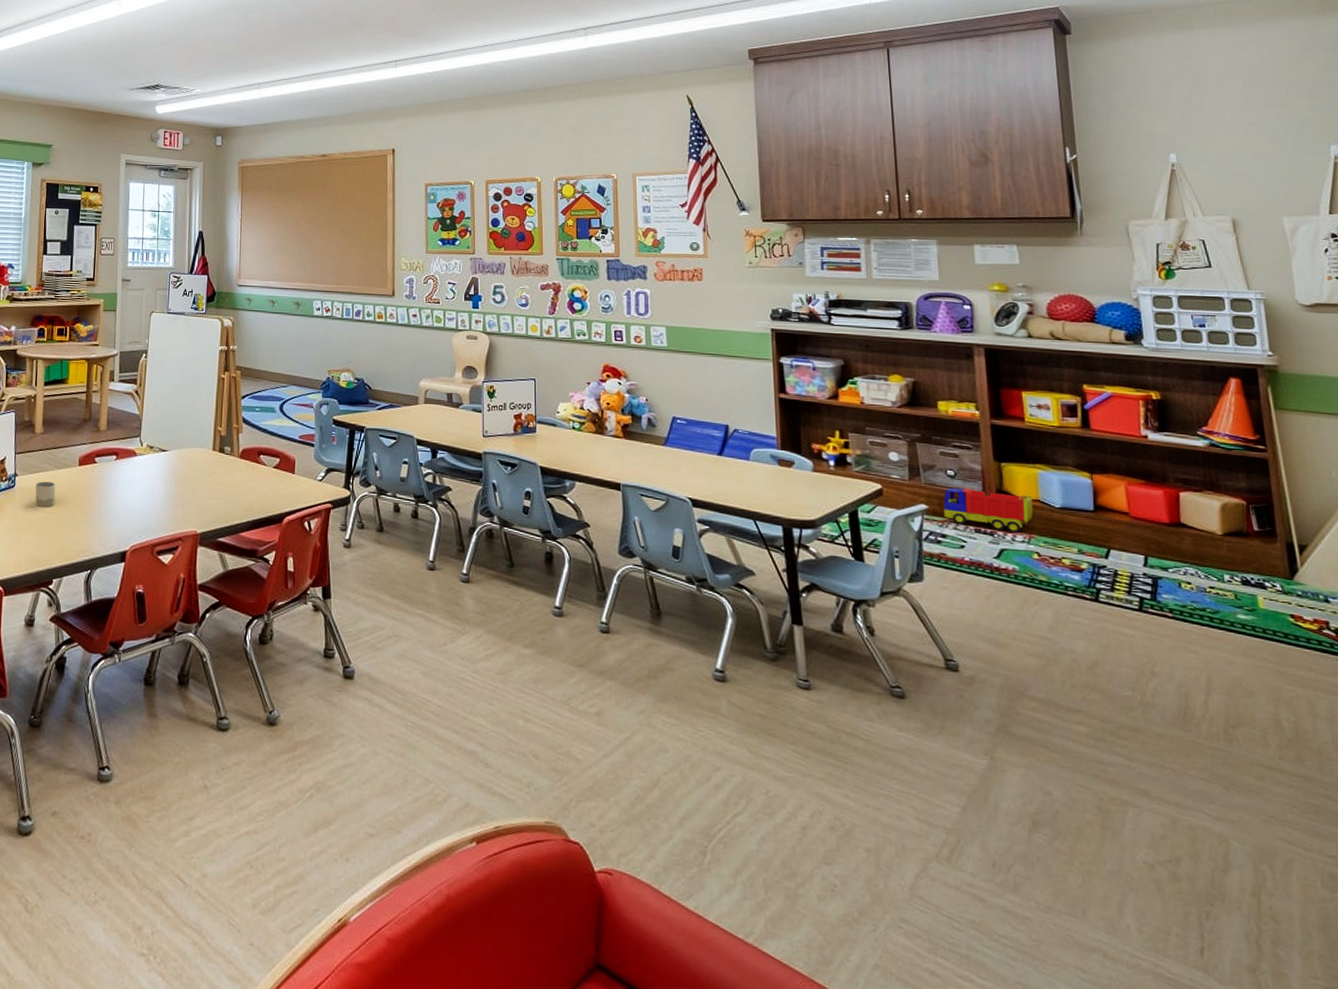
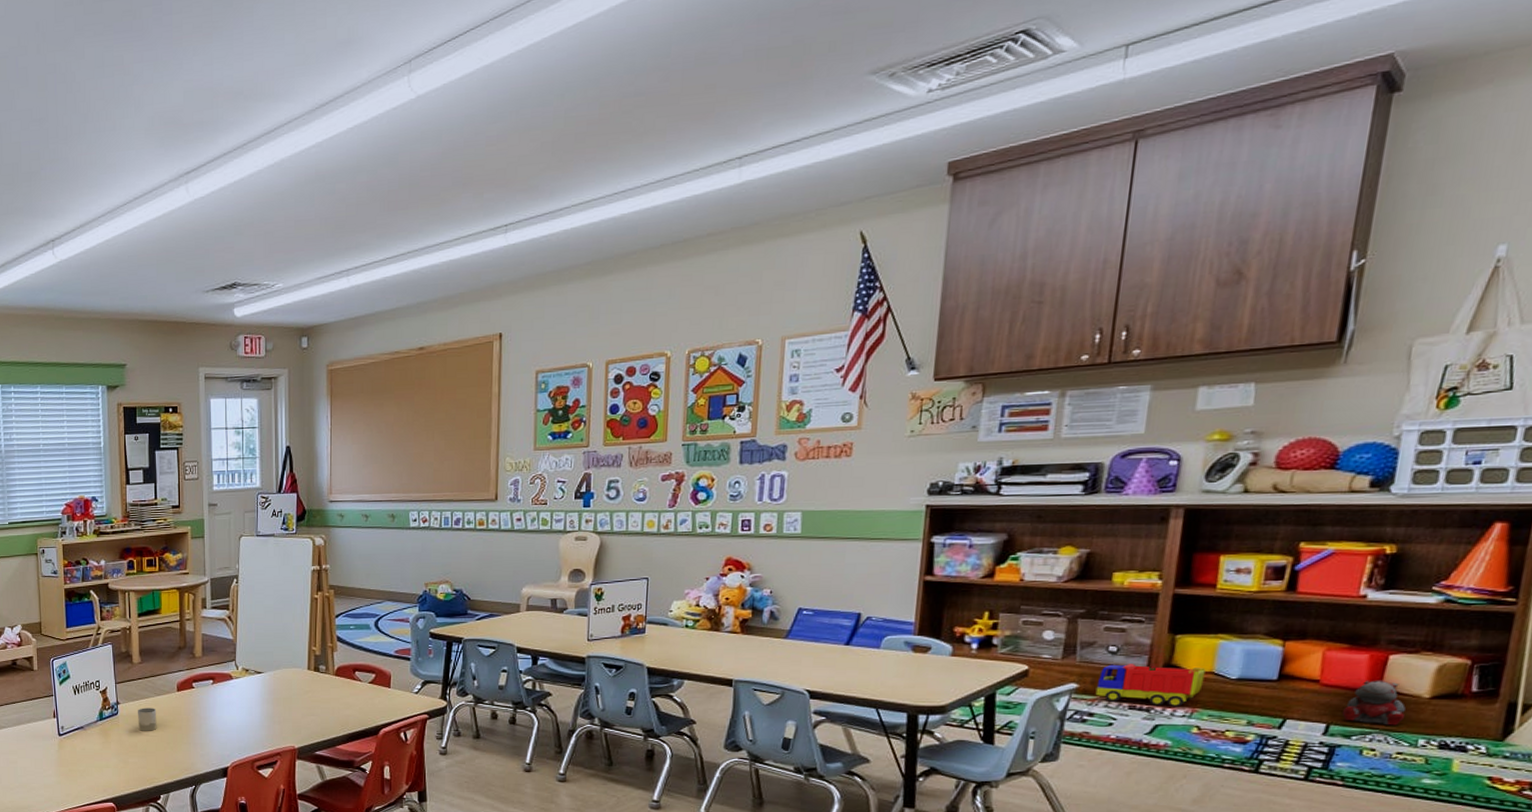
toy animal: none [1154,515,1206,560] -> present [1341,680,1406,726]

